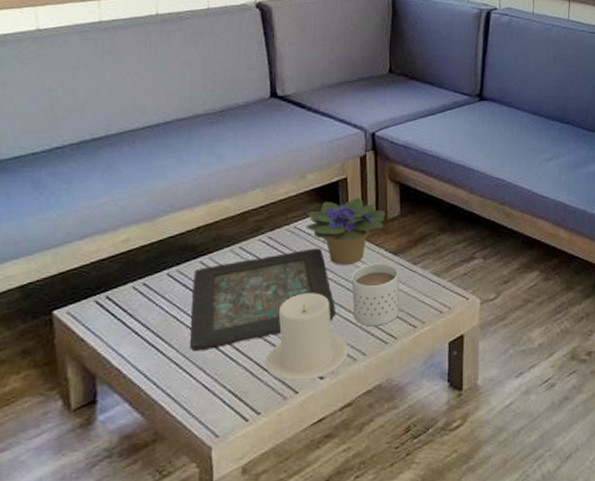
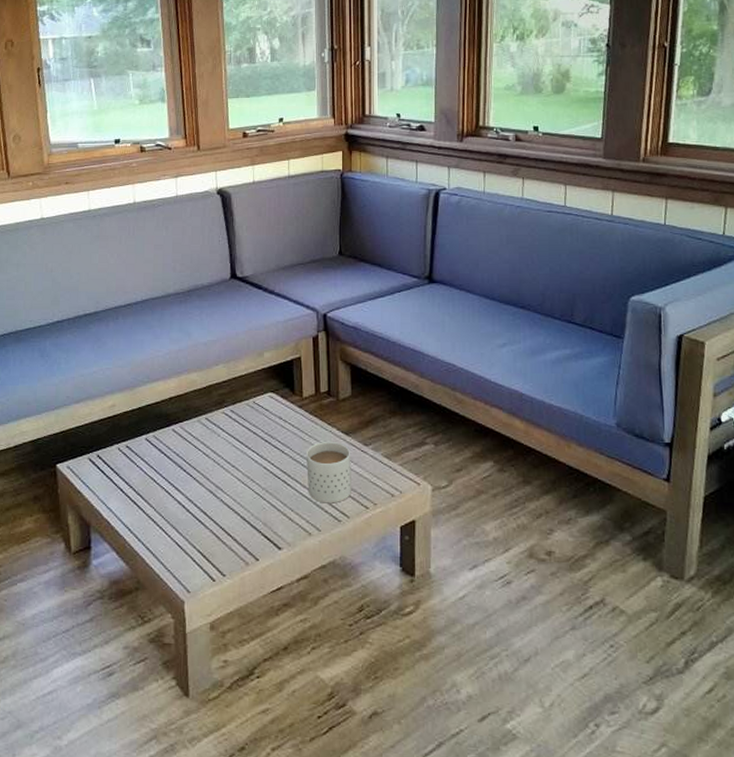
decorative tray: present [189,248,336,352] -> none [164,423,292,512]
candle: present [265,293,348,382] -> none [229,466,304,550]
potted flower: present [305,197,386,265] -> none [263,376,338,442]

